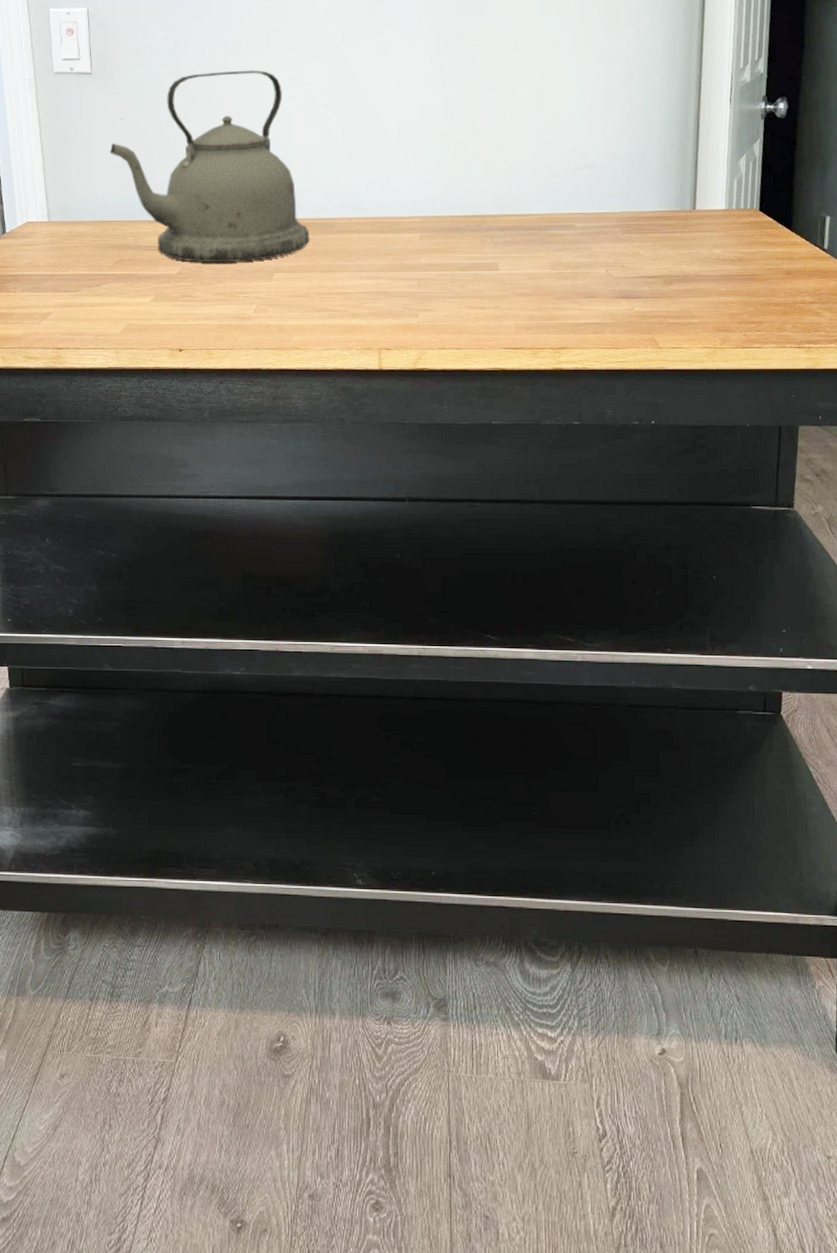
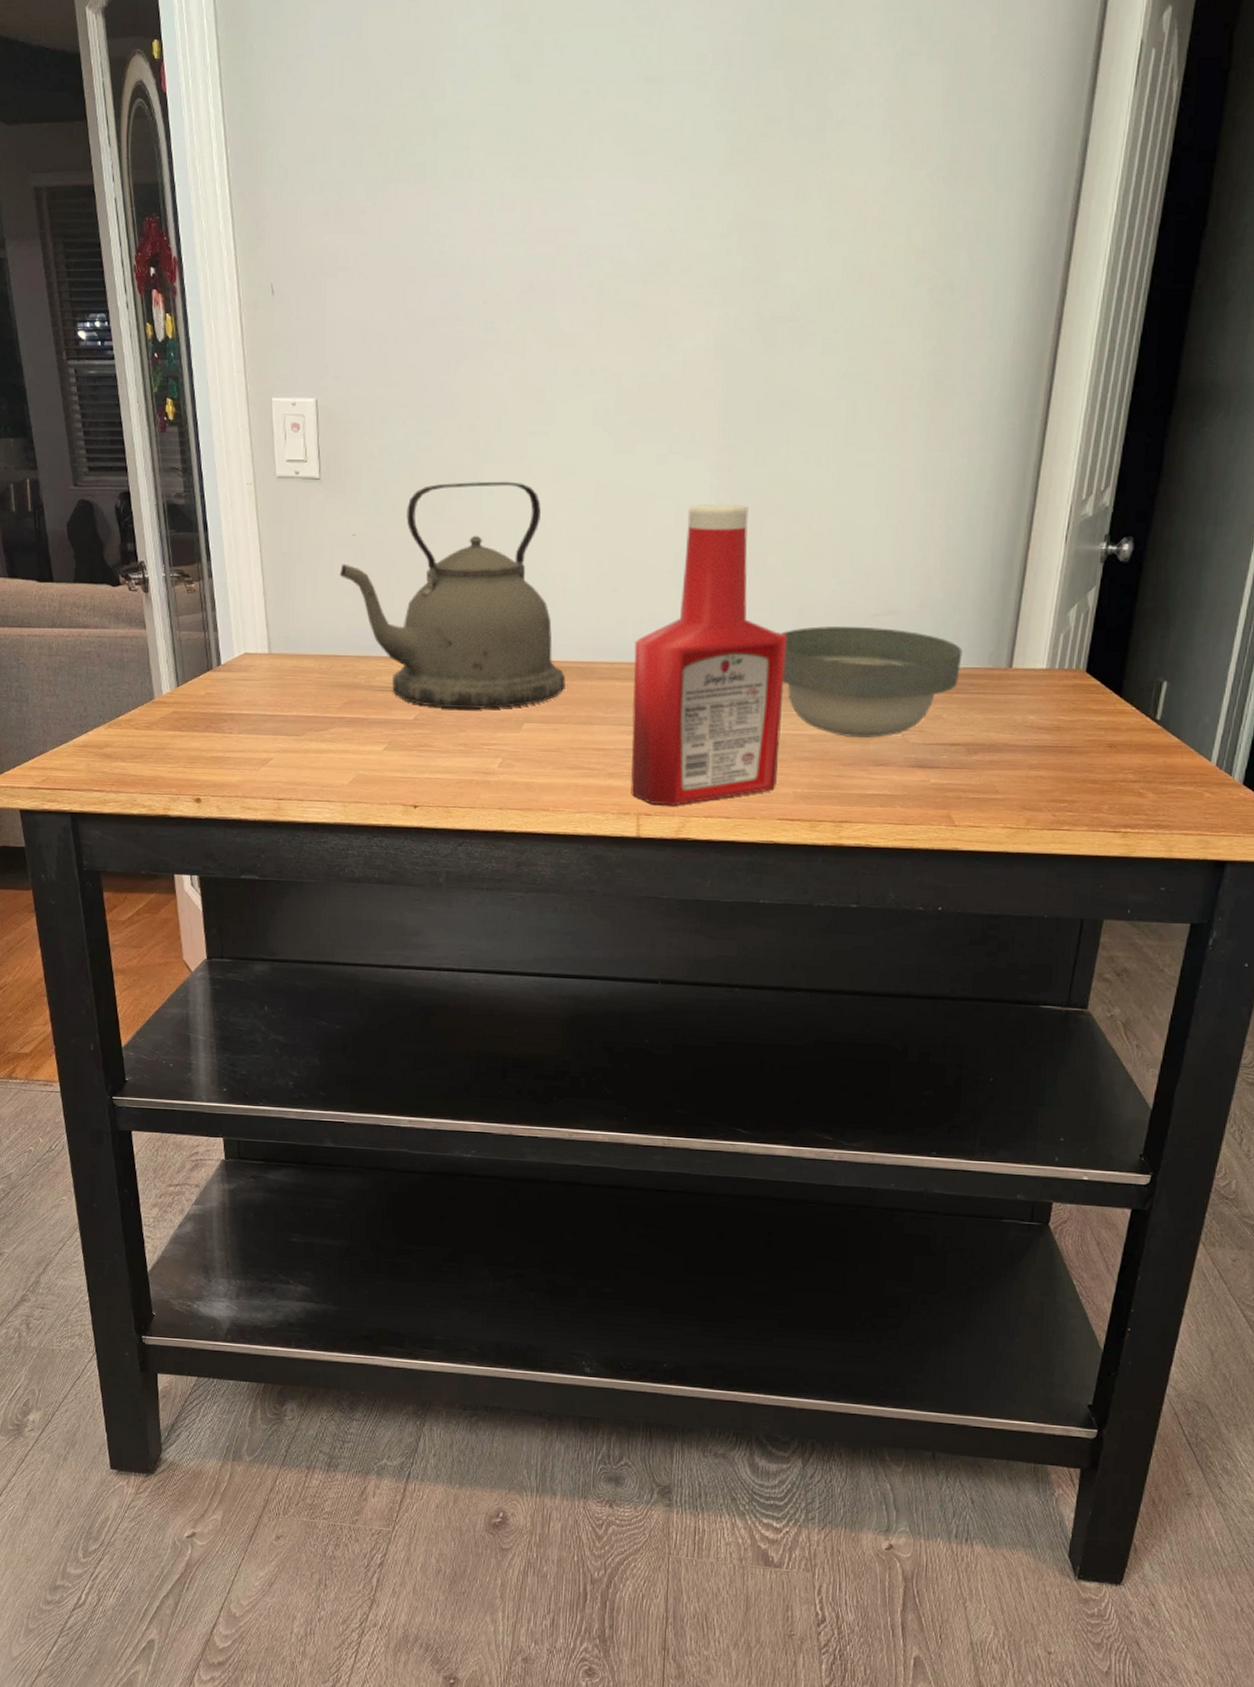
ketchup bottle: none [368,82,501,341] -> present [630,503,786,806]
bowl: none [494,179,652,275] -> present [781,625,963,739]

